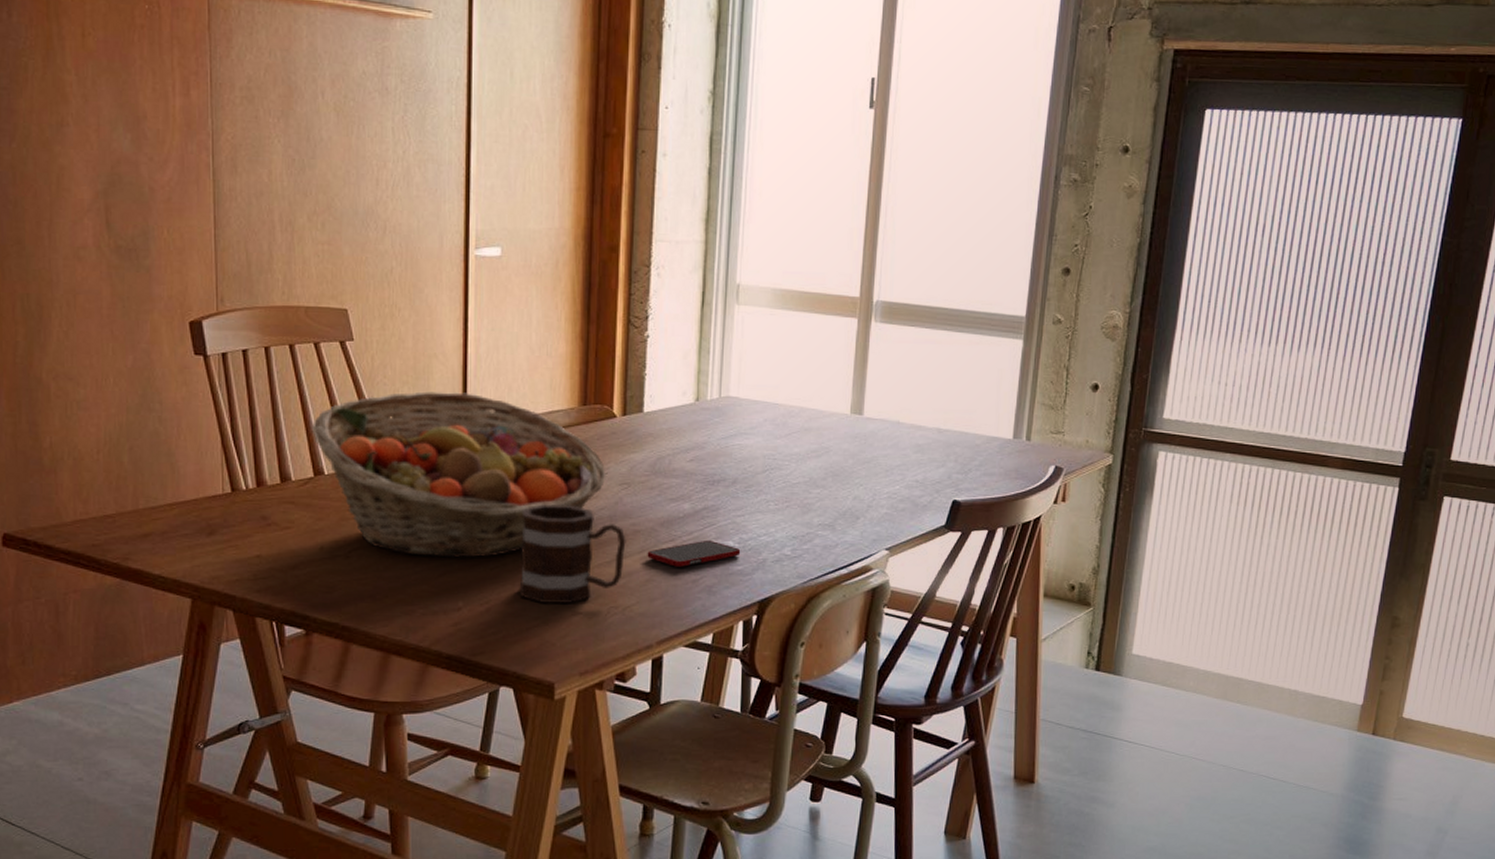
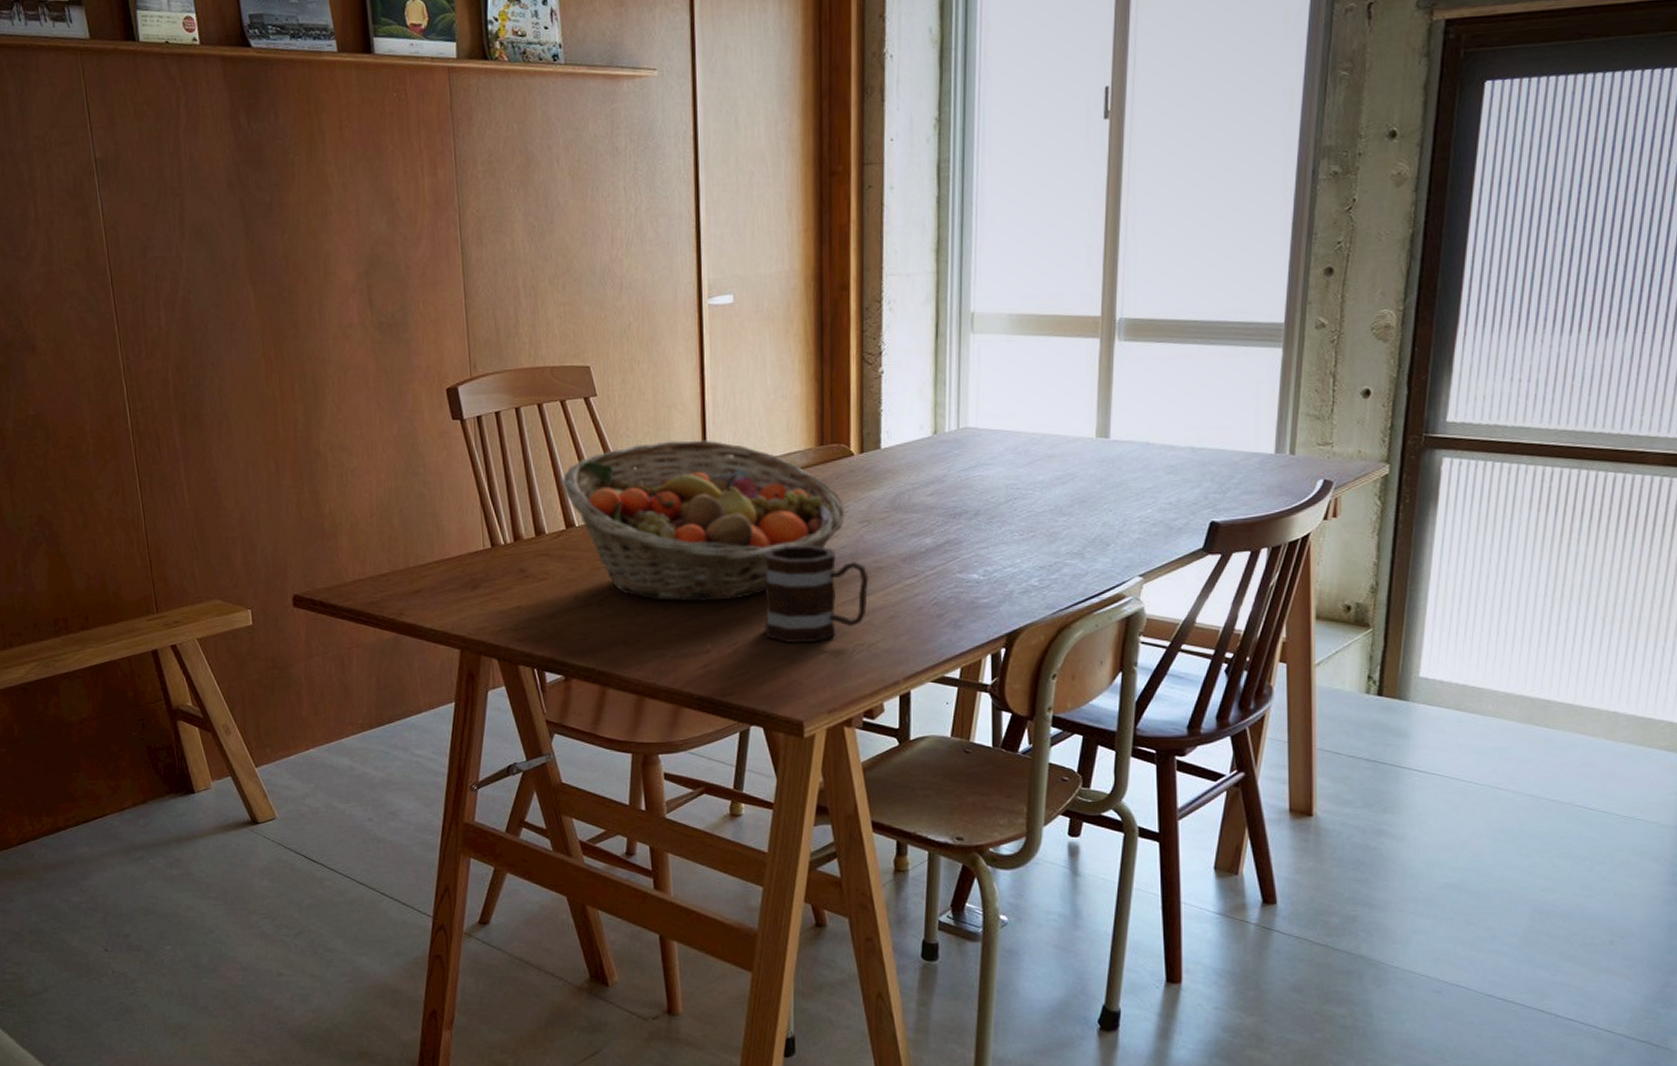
cell phone: present [647,539,741,567] -> none [890,573,986,602]

